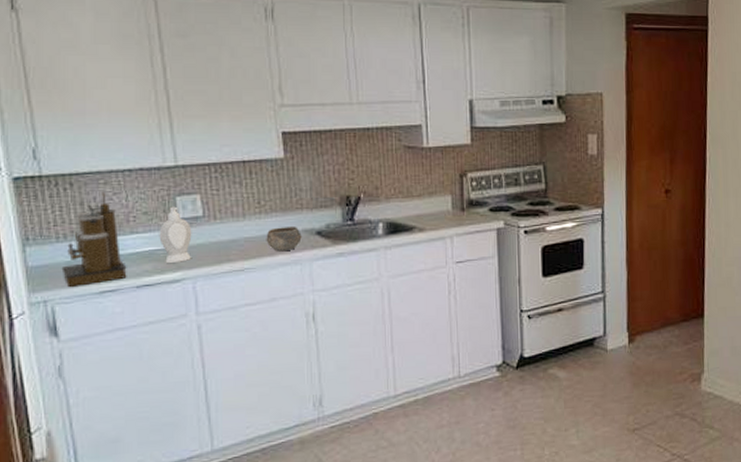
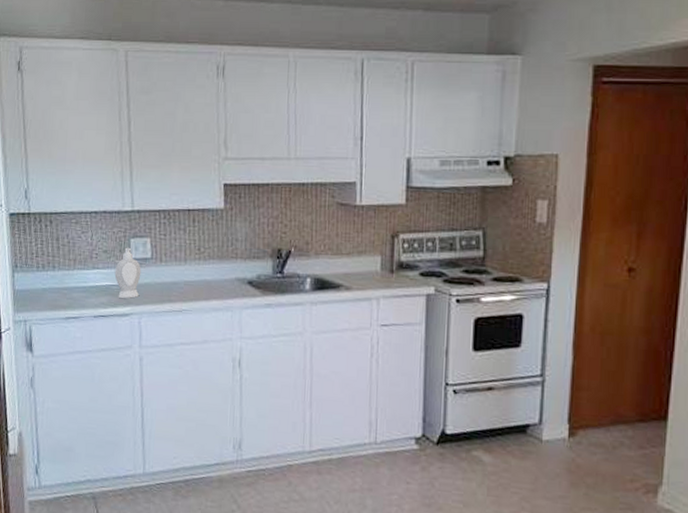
coffee maker: present [61,191,127,287] -> none [39,229,88,311]
bowl: present [266,227,302,252] -> none [203,274,234,298]

